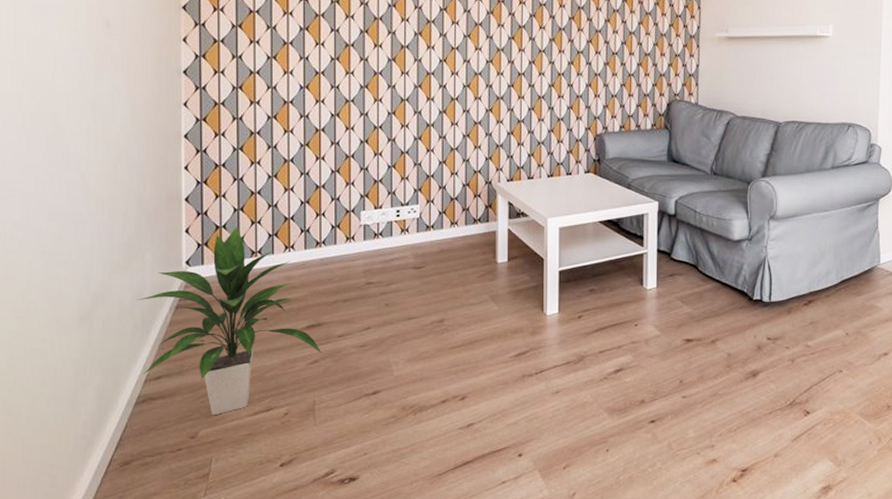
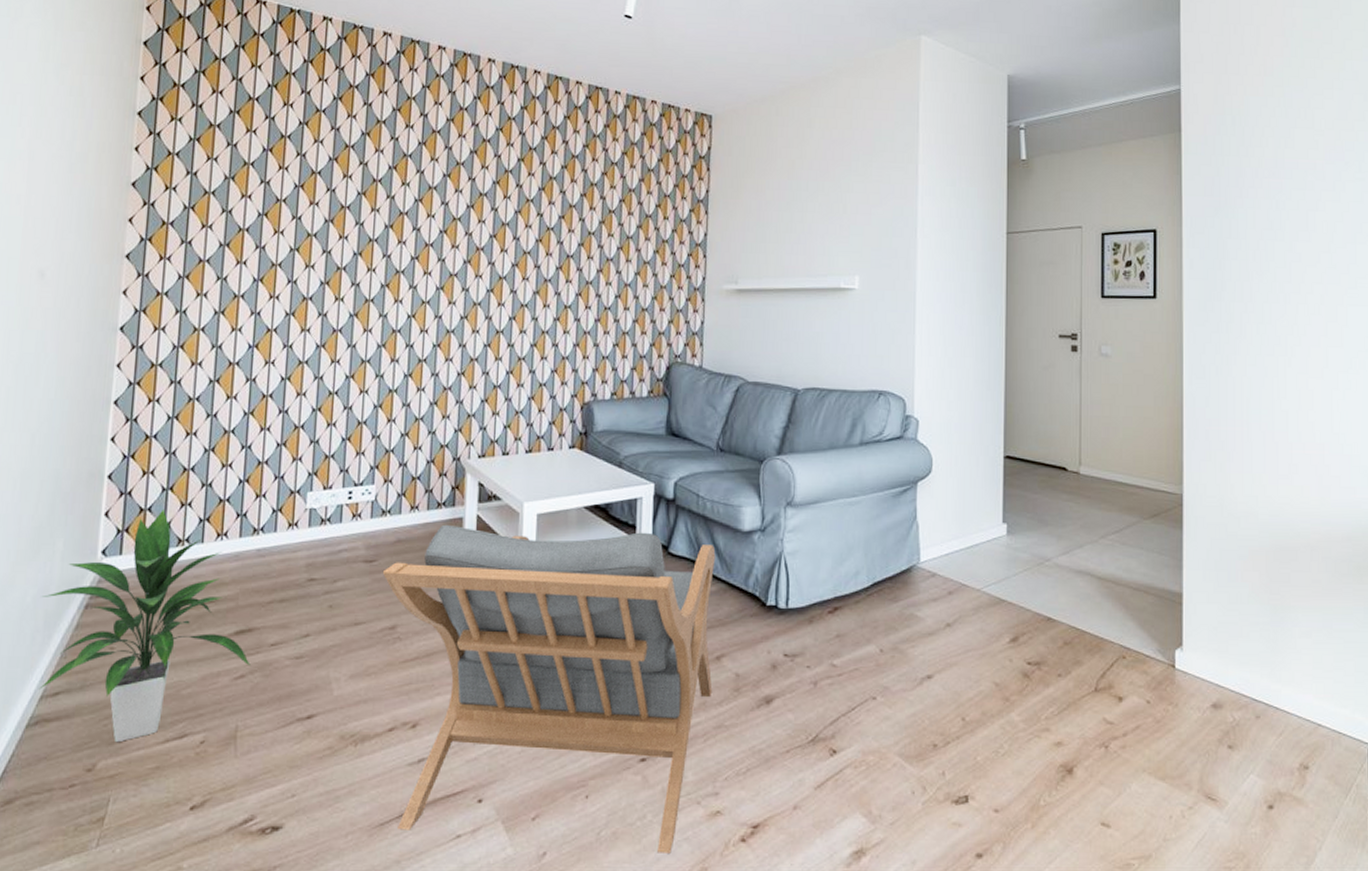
armchair: none [429,237,711,492] -> present [382,524,716,853]

